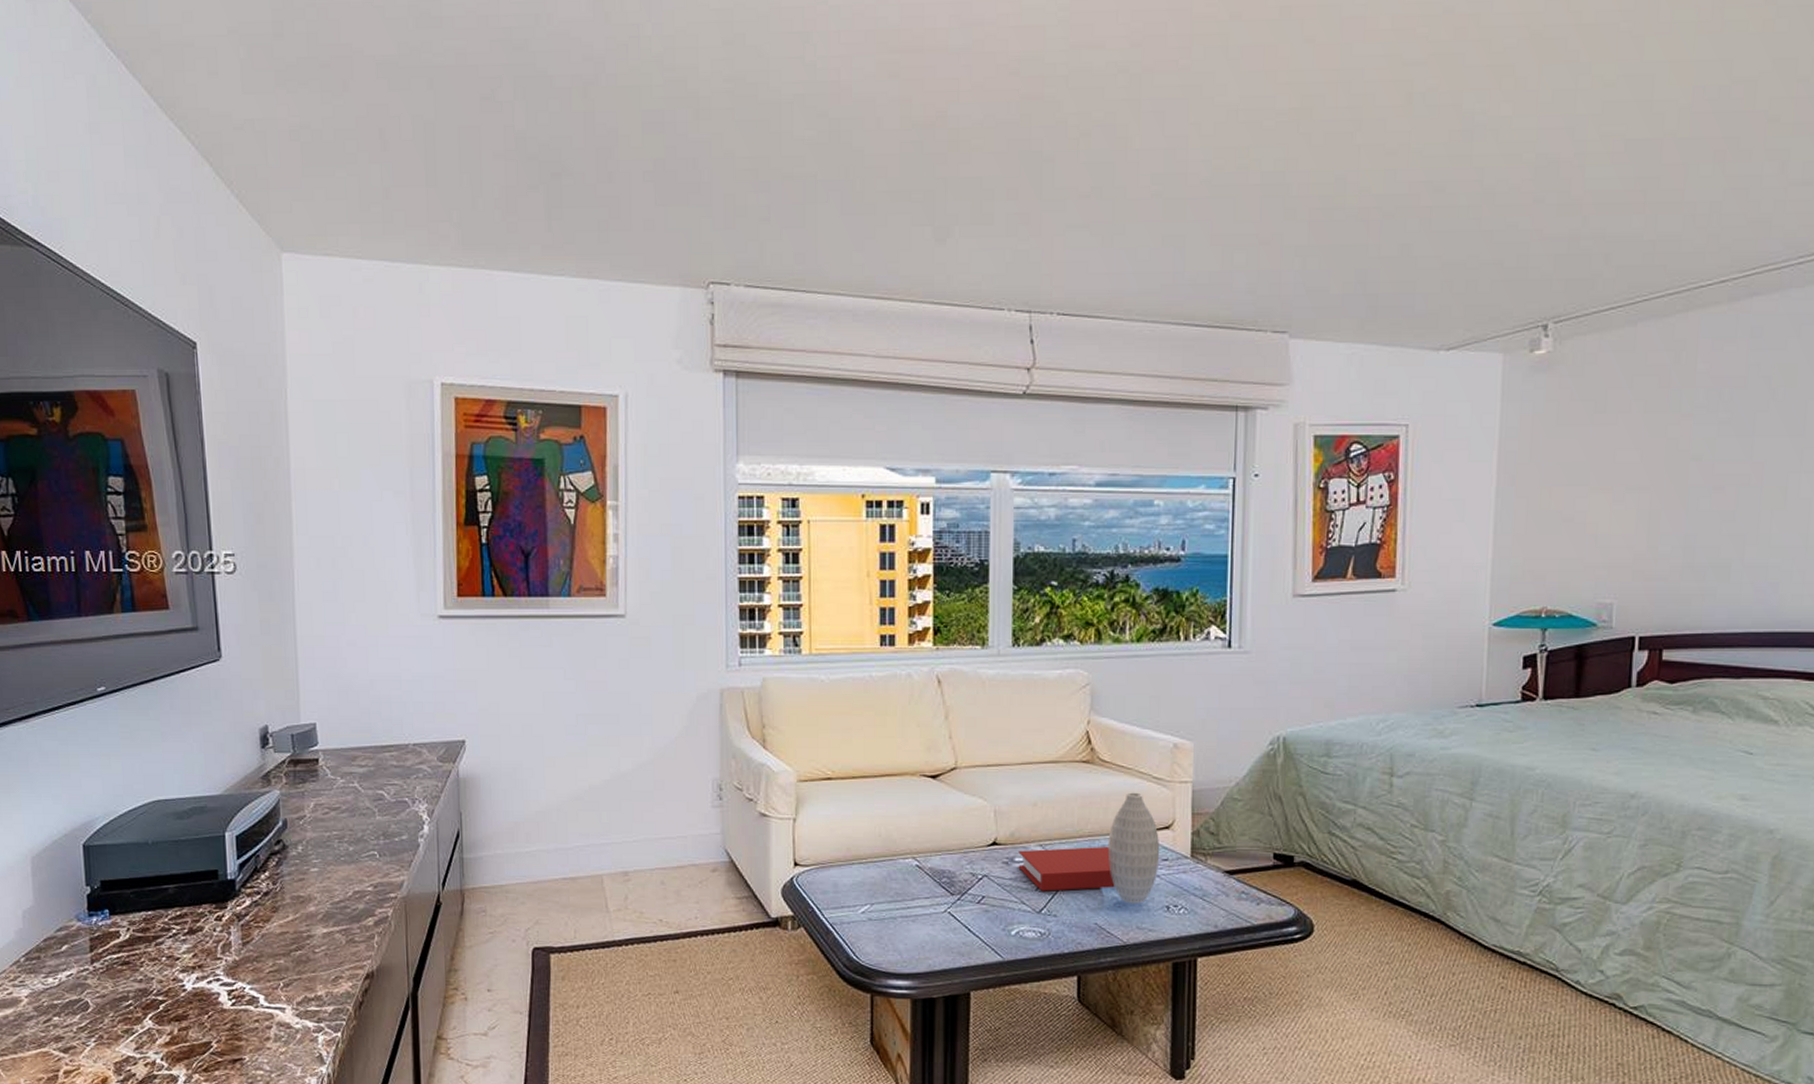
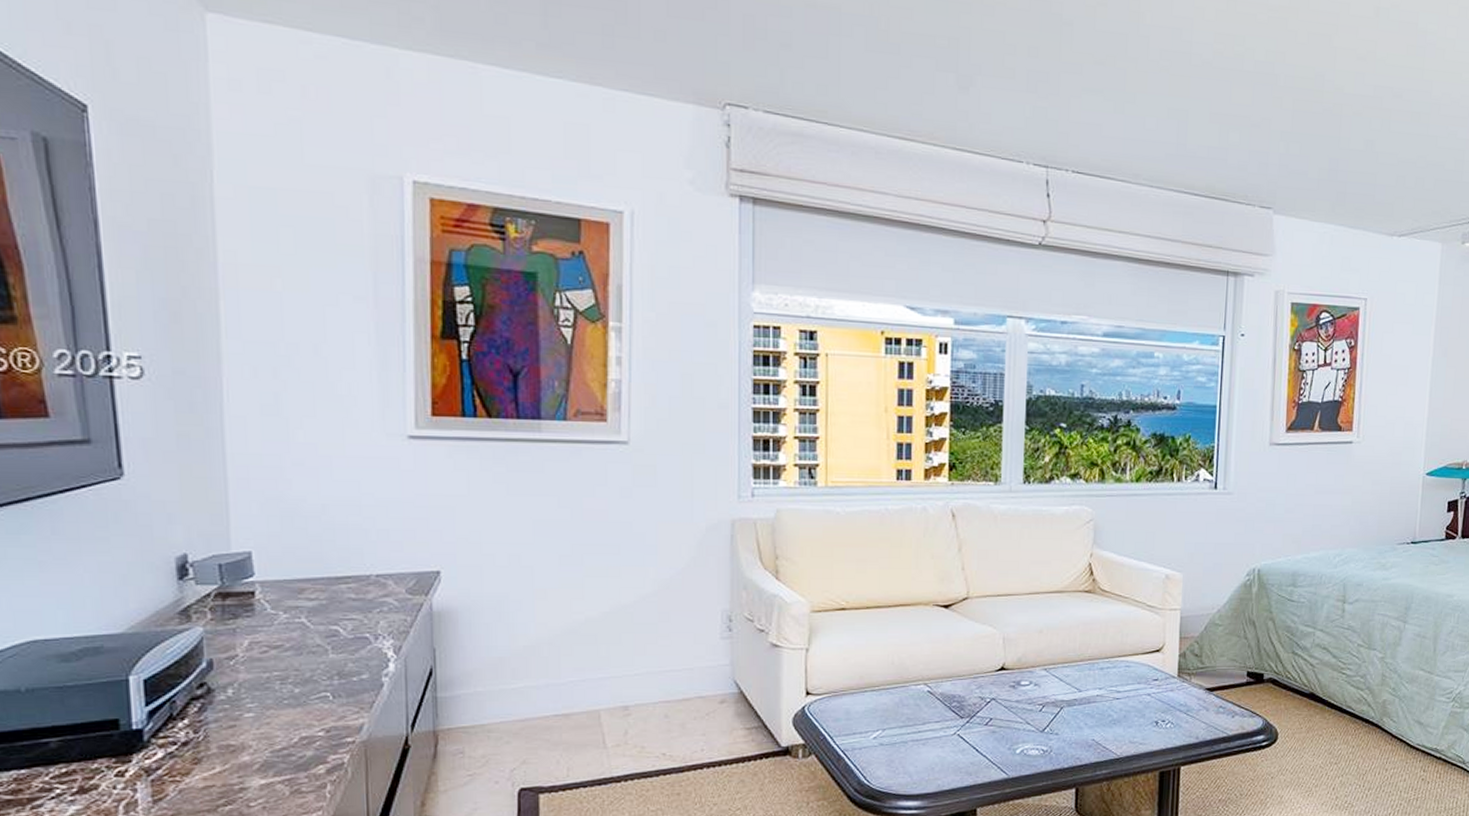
book: present [1018,846,1115,891] -> none [1024,668,1111,712]
vase: present [1107,792,1160,904] -> none [1105,619,1151,720]

